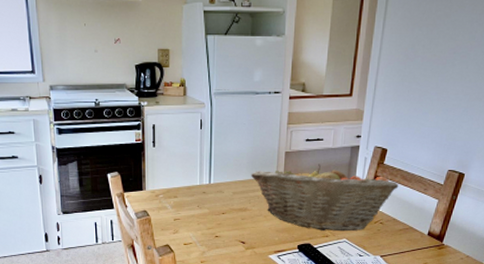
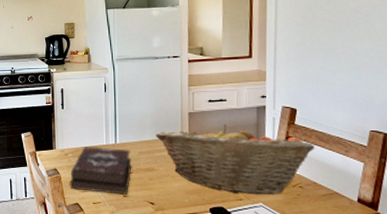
hardback book: none [159,187,225,236] -> present [69,147,132,196]

